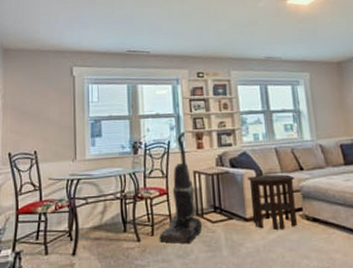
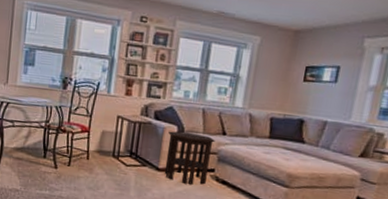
vacuum cleaner: present [159,131,203,244] -> none [74,75,117,180]

